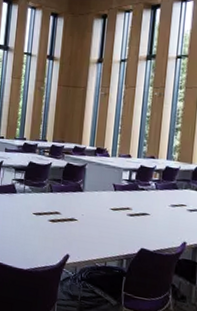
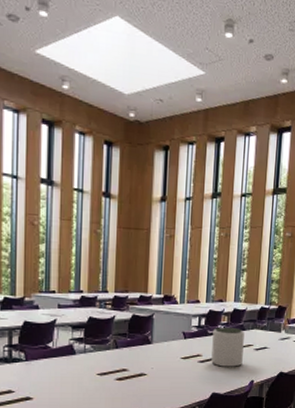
plant pot: none [141,183,177,226] -> present [211,326,245,367]

